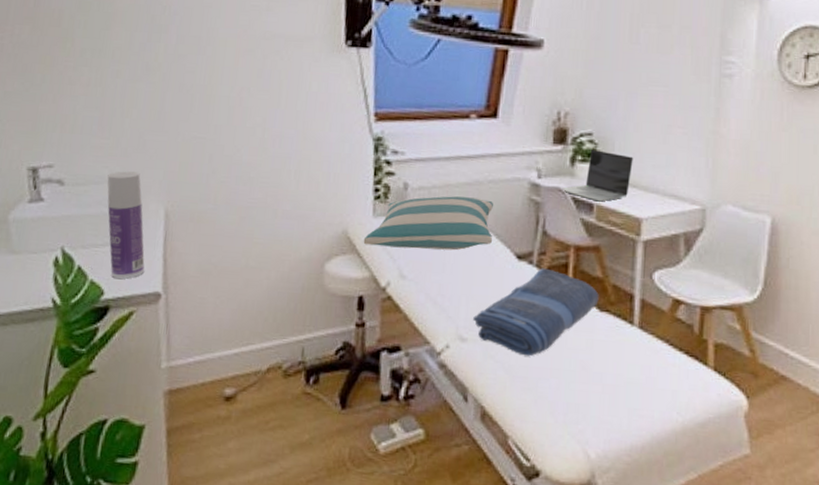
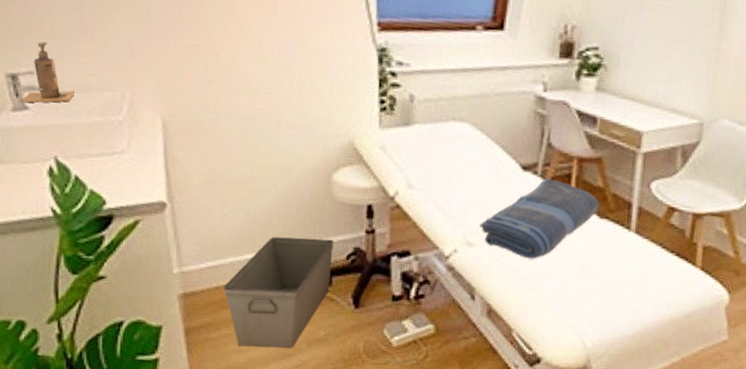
soap dispenser: none [38,137,88,195] -> present [21,42,76,103]
bottle: present [107,171,145,279] -> none [96,79,147,189]
storage bin: none [209,329,323,453] -> present [223,236,334,348]
pillow: present [363,196,493,251] -> none [370,108,499,162]
laptop: present [562,150,633,202] -> none [567,64,638,116]

